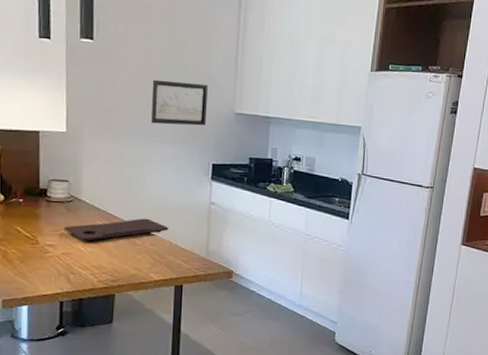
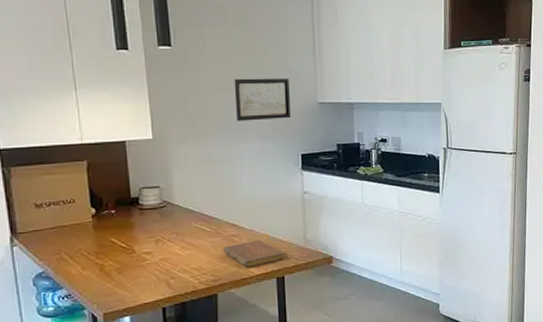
cutting board: present [63,218,169,243] -> none [159,214,265,246]
notebook: none [124,246,186,273] -> present [223,240,285,268]

